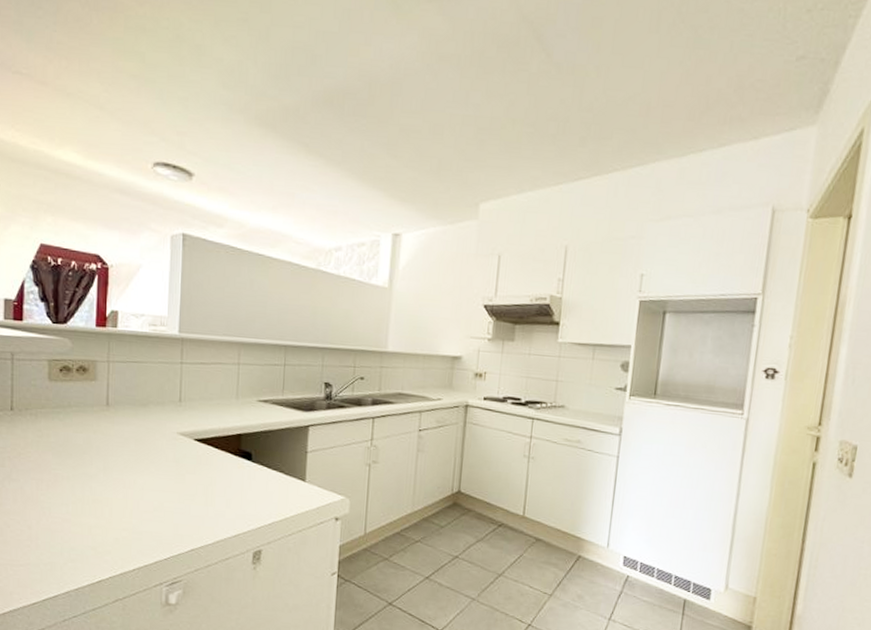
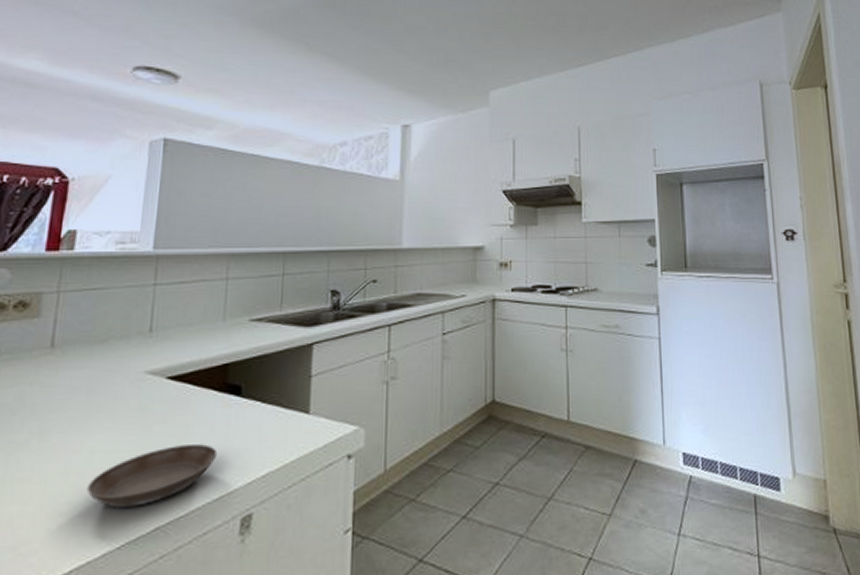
saucer: none [140,492,235,533] -> present [86,444,218,508]

